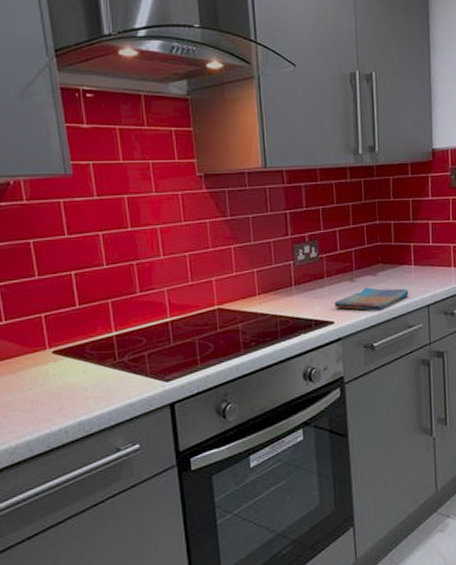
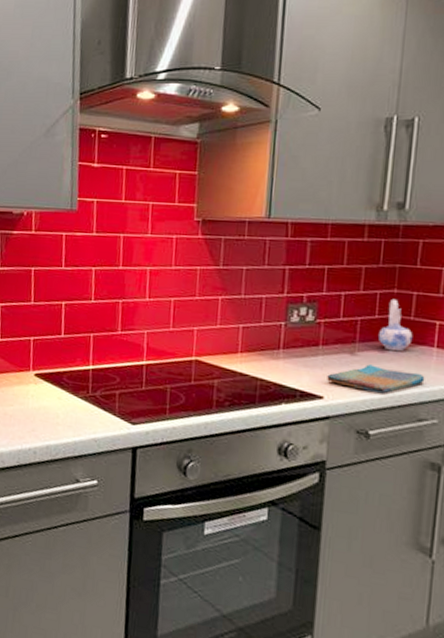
ceramic pitcher: none [370,229,396,273] -> present [379,298,413,352]

